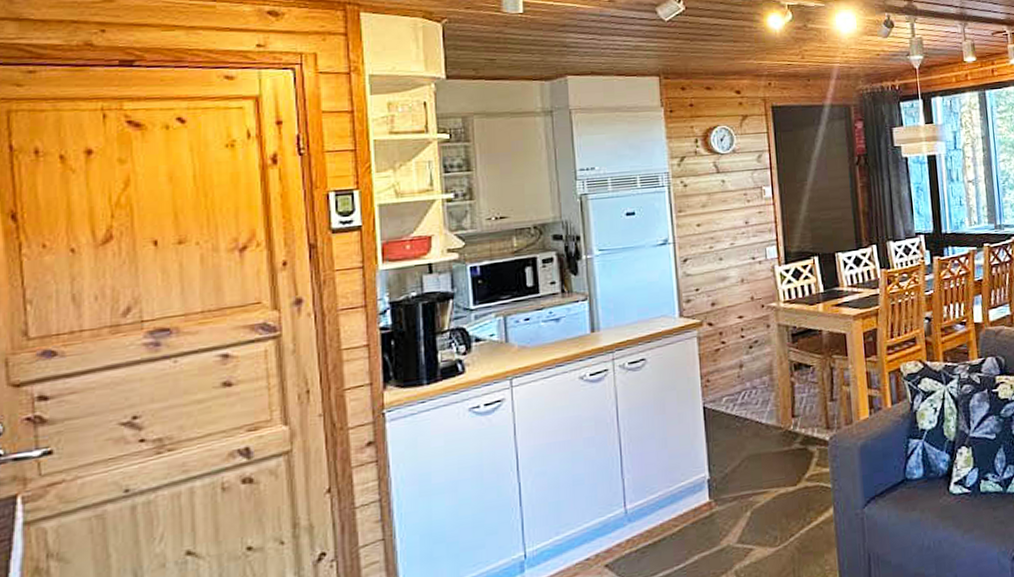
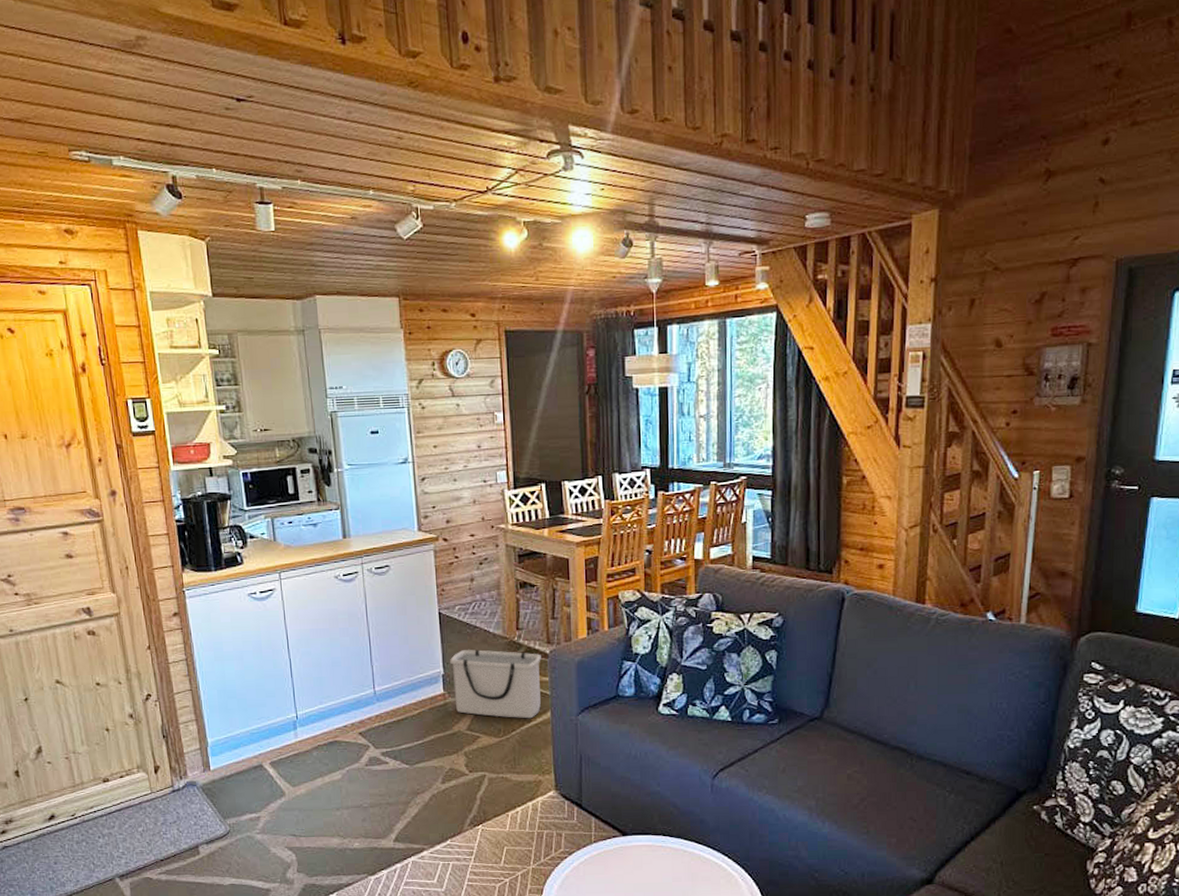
storage bin: none [717,442,822,523] -> present [450,649,541,719]

